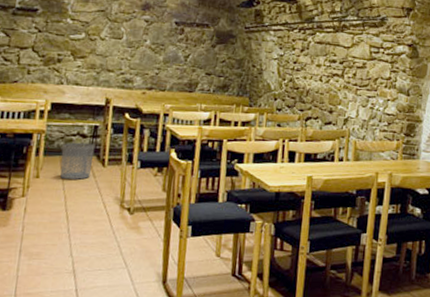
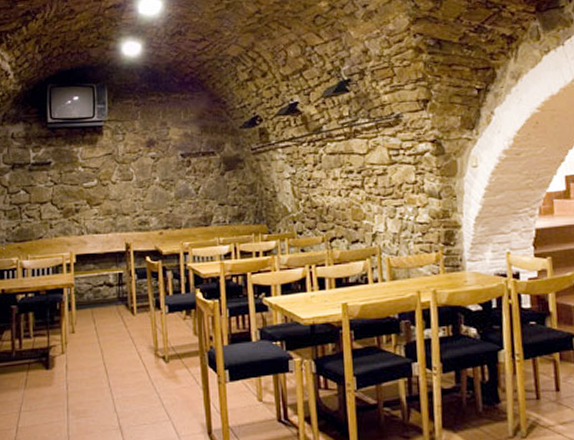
waste bin: present [60,142,96,180] -> none [92,292,123,331]

